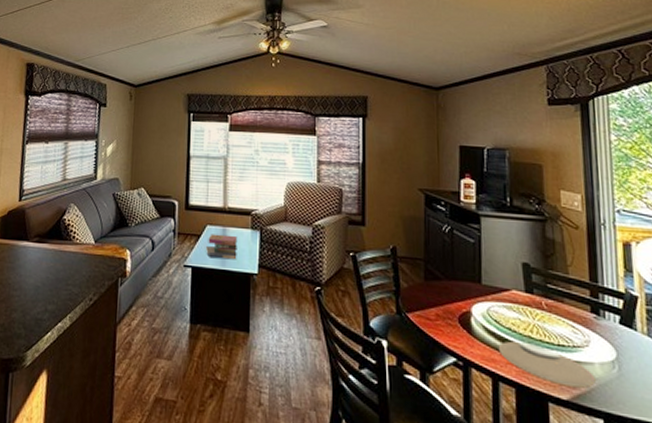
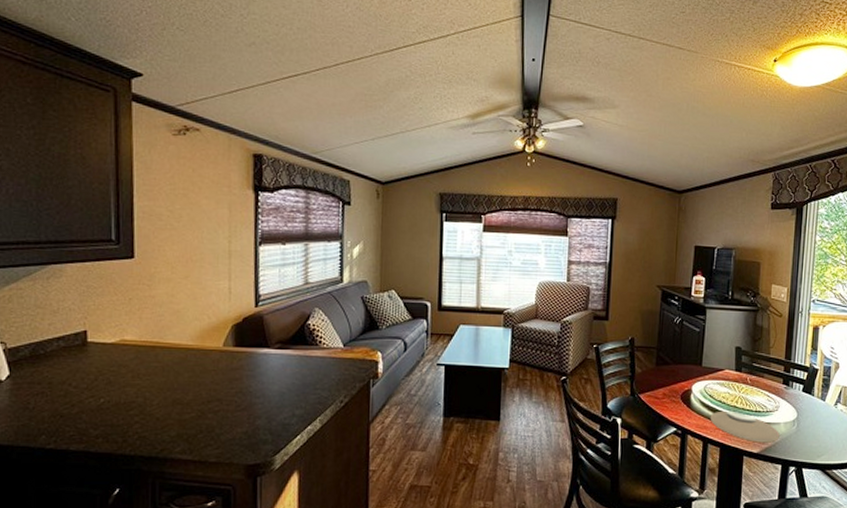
books: present [206,234,238,260] -> none [459,333,490,357]

